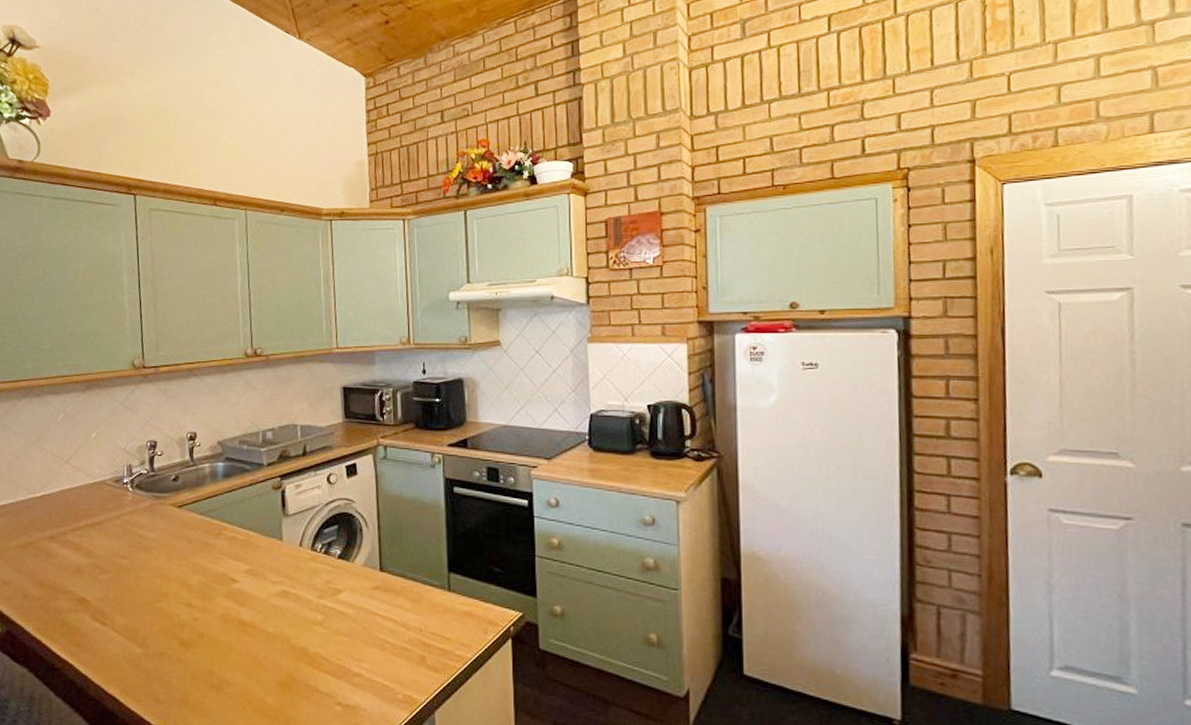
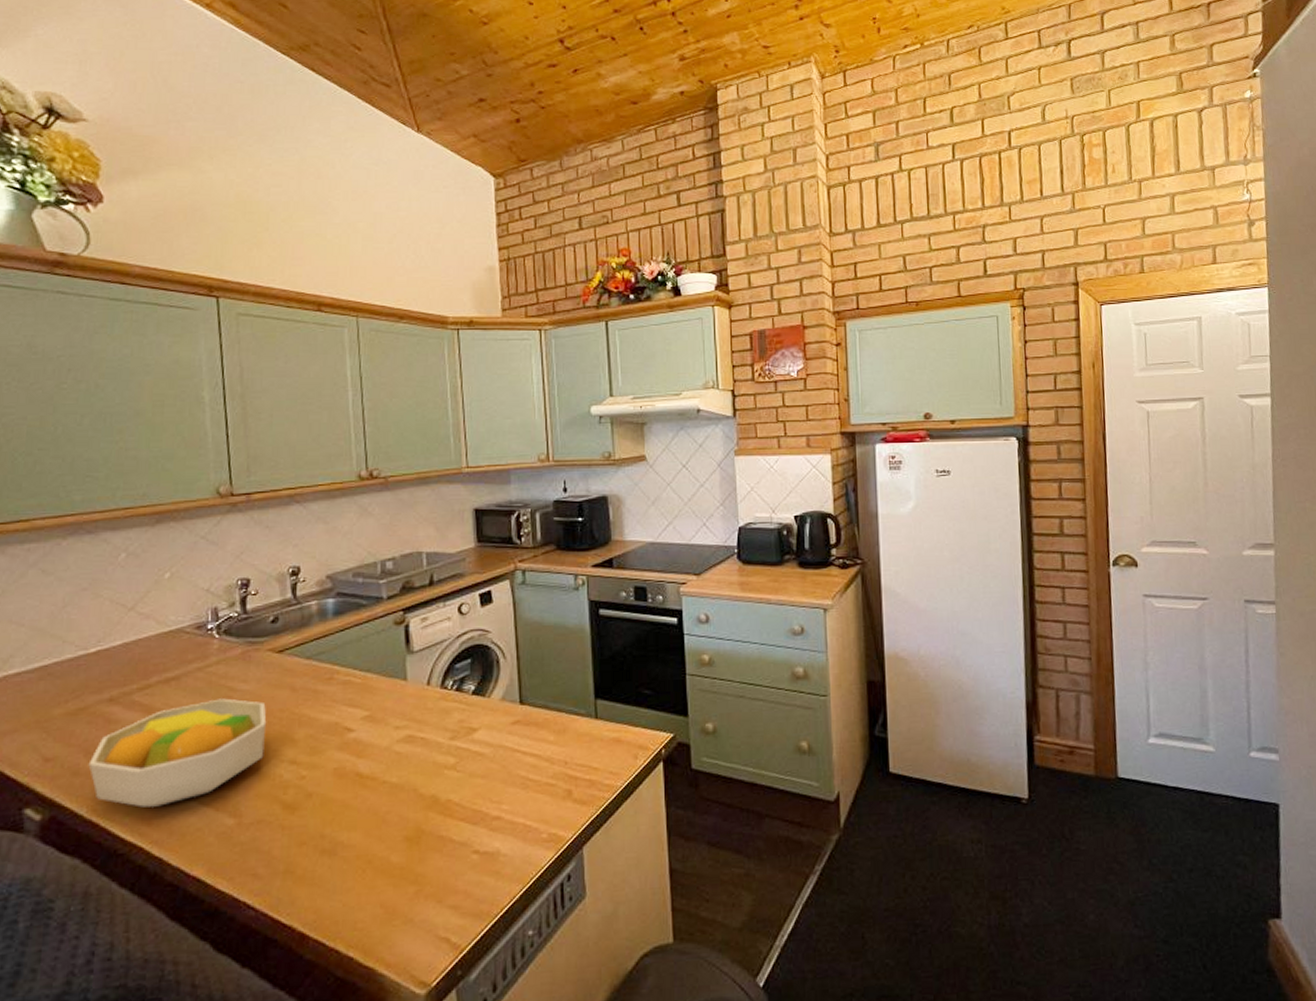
fruit bowl: none [34,544,168,632] -> present [88,698,267,807]

